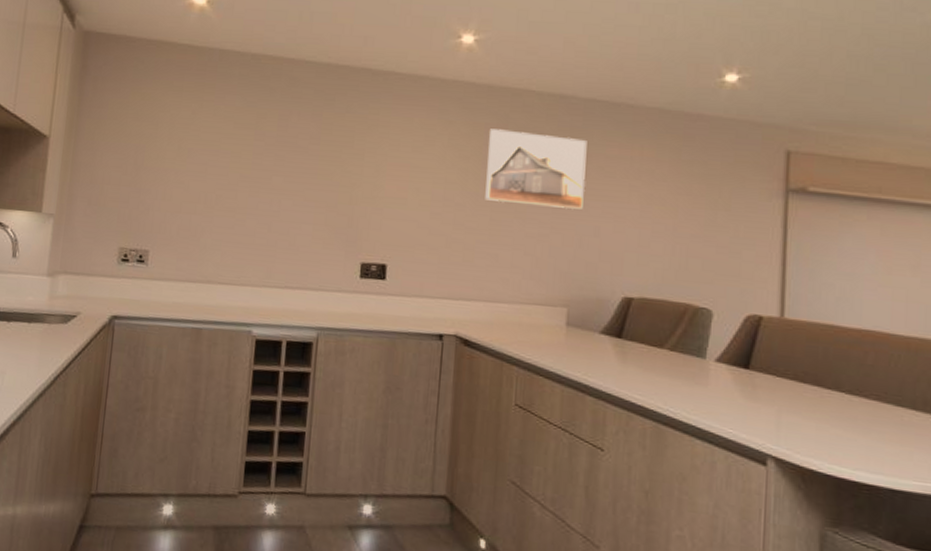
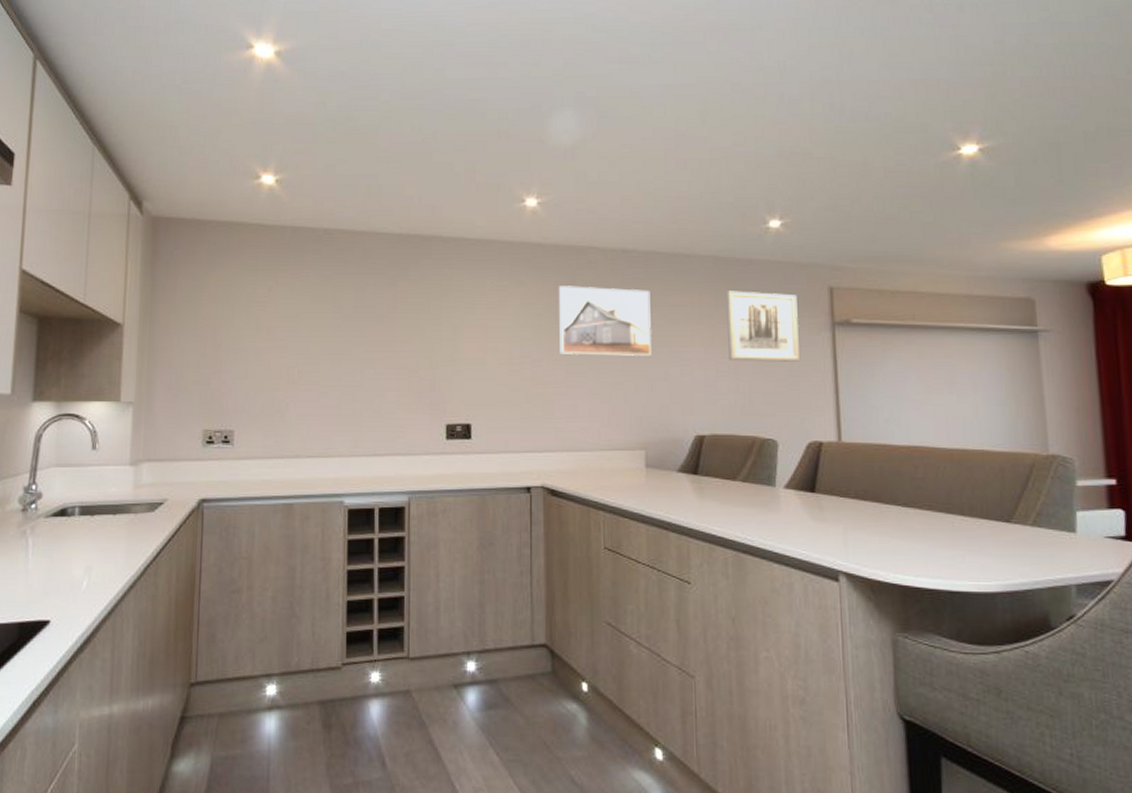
wall art: none [667,146,749,229] -> present [727,291,799,362]

